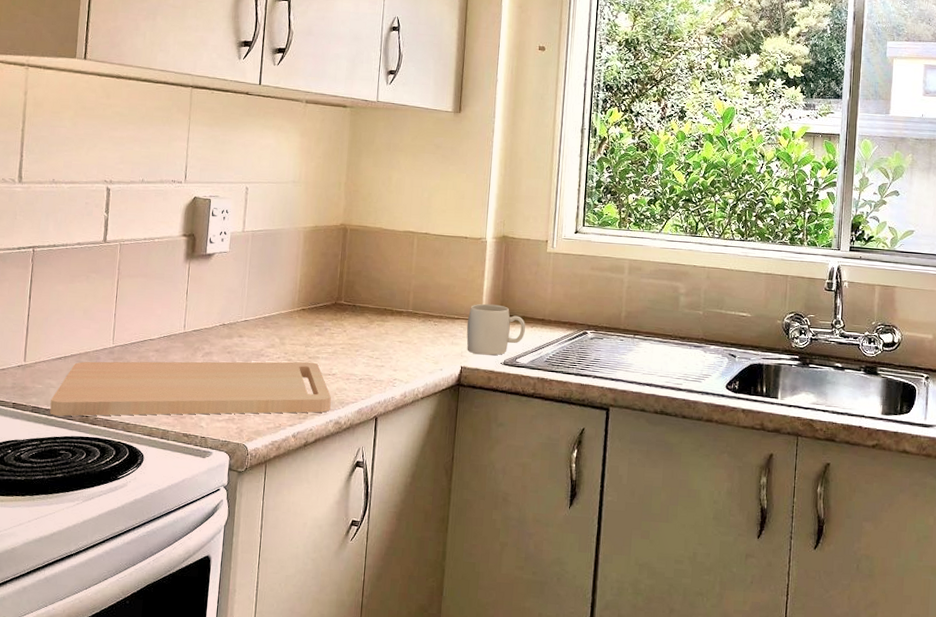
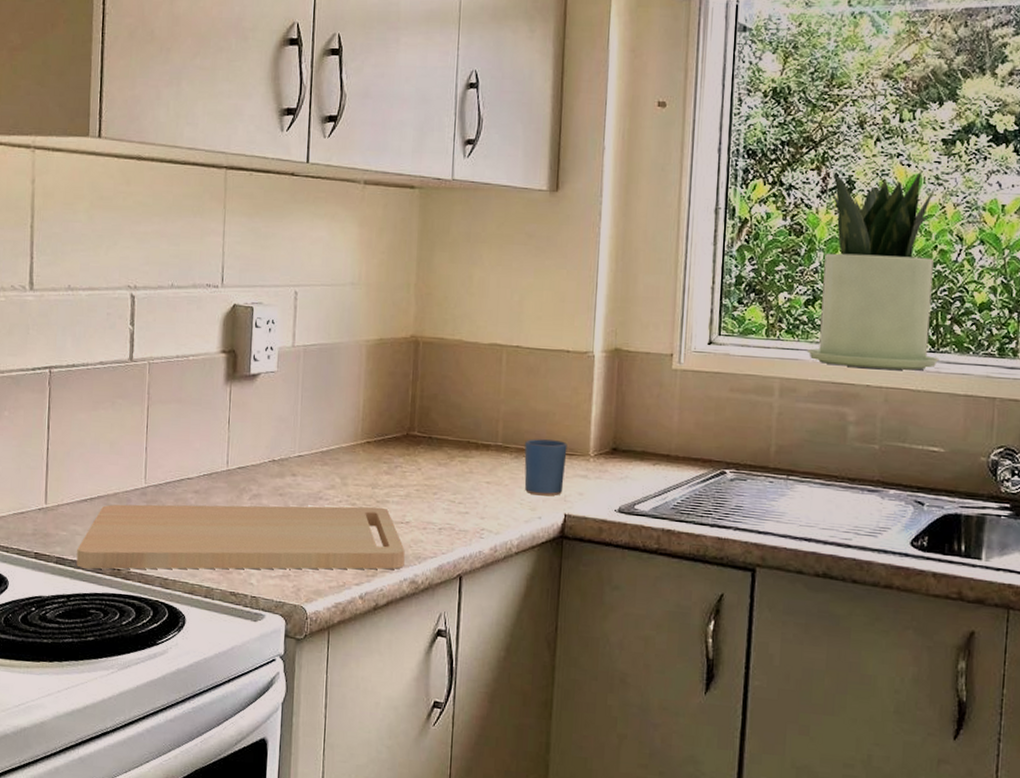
mug: none [429,306,464,352] -> present [524,439,568,496]
mug: present [466,303,526,356] -> none [570,435,646,501]
planter: none [650,103,747,255] -> present [807,171,939,371]

